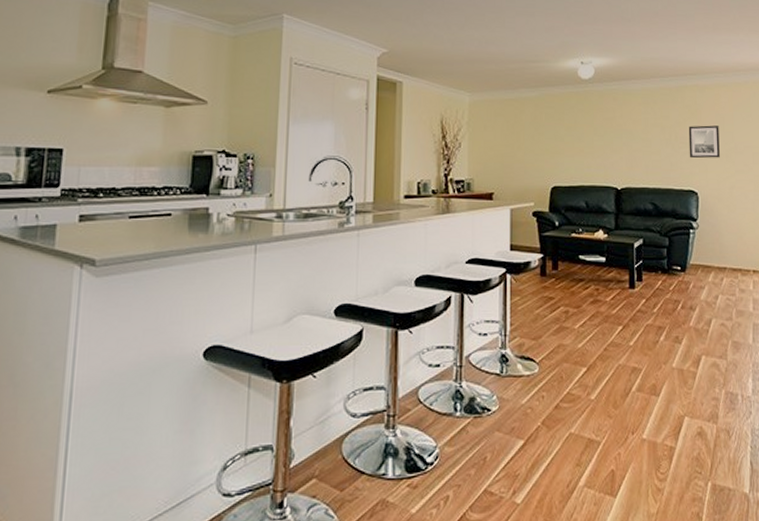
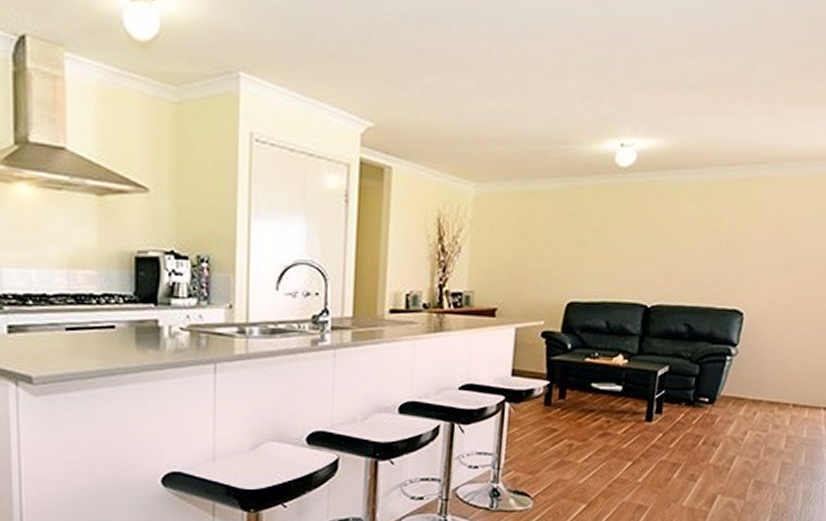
wall art: present [688,125,720,159] -> none [740,229,784,272]

